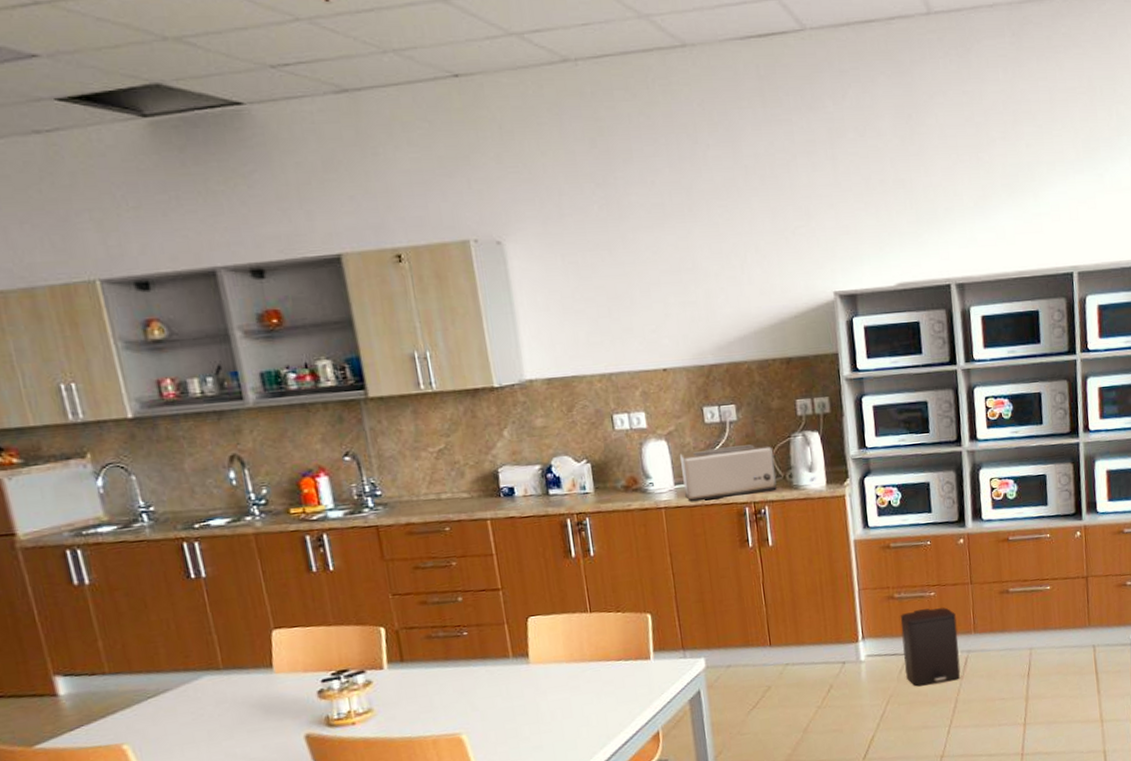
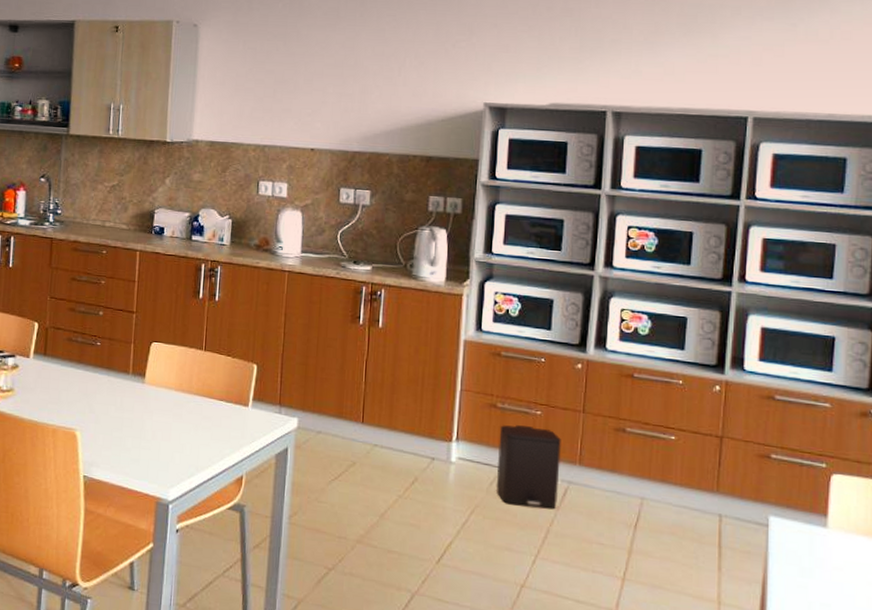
toaster: present [680,442,778,503] -> none [309,224,400,277]

